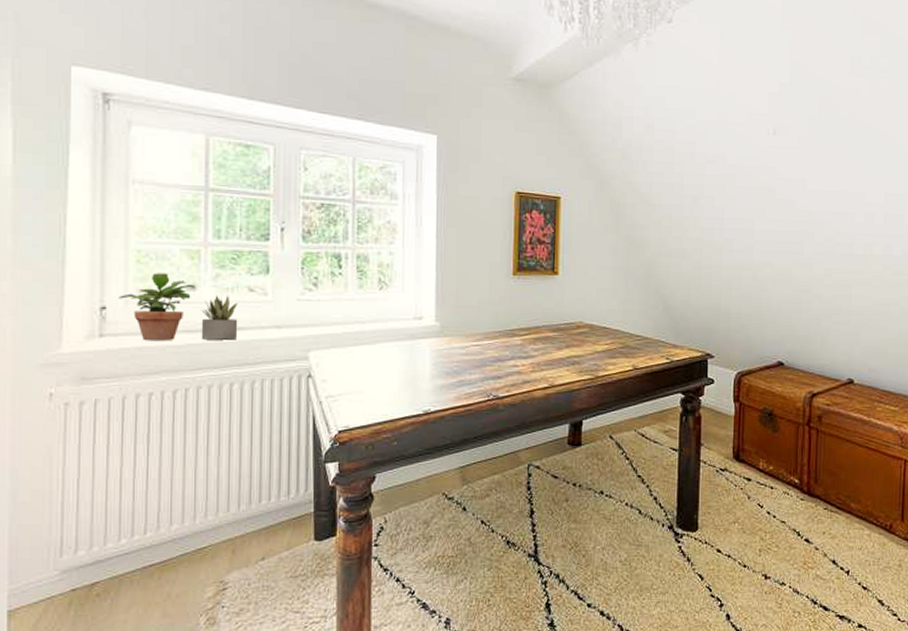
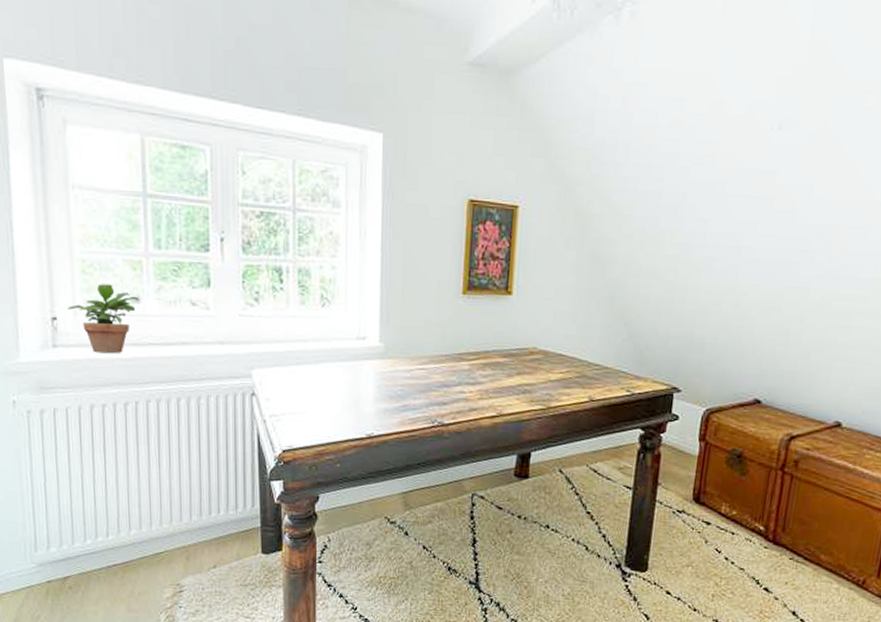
succulent plant: present [201,295,238,340] -> none [146,308,183,355]

